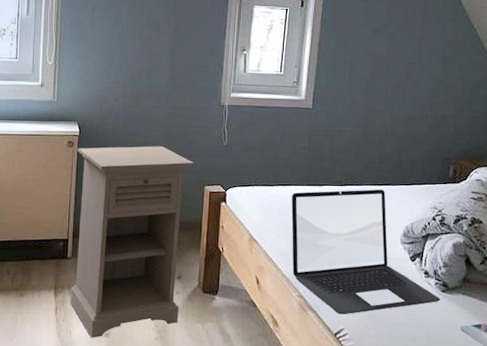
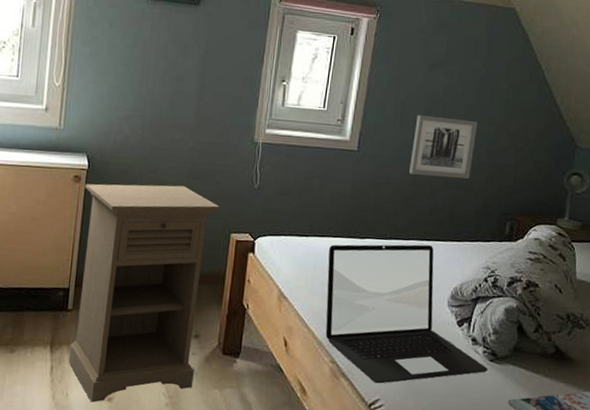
wall art: none [360,74,419,128] -> present [409,115,478,179]

